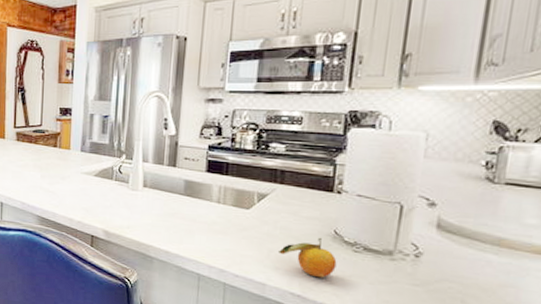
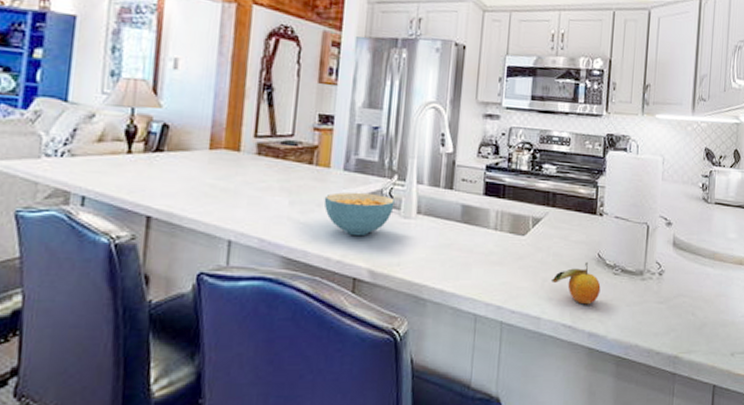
cereal bowl: none [66,168,123,204] -> present [324,192,395,237]

